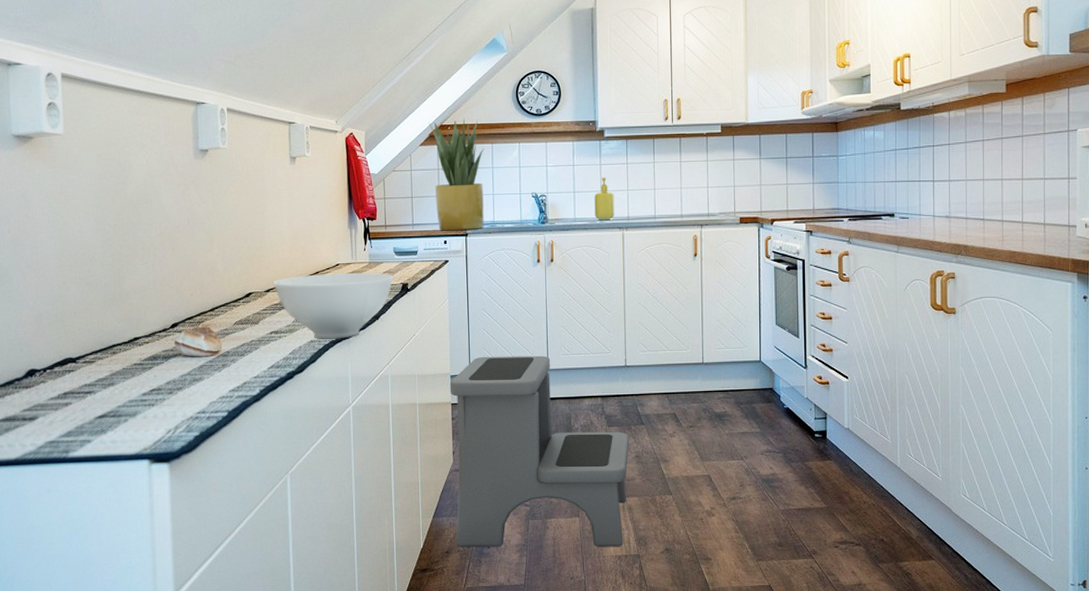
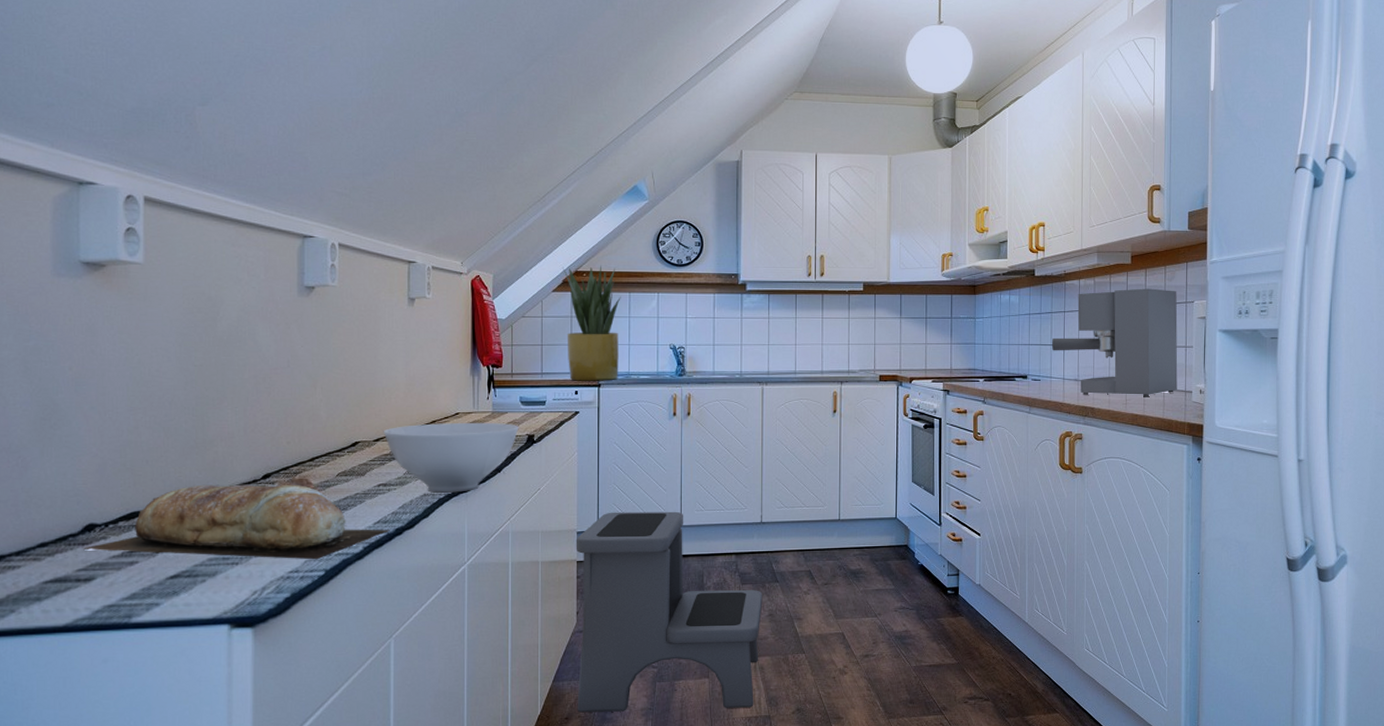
bread loaf: none [26,332,282,402] -> present [82,484,390,560]
soap dispenser: present [594,177,615,220] -> none [734,331,755,374]
coffee maker: none [920,117,1060,233] -> present [1051,288,1178,397]

